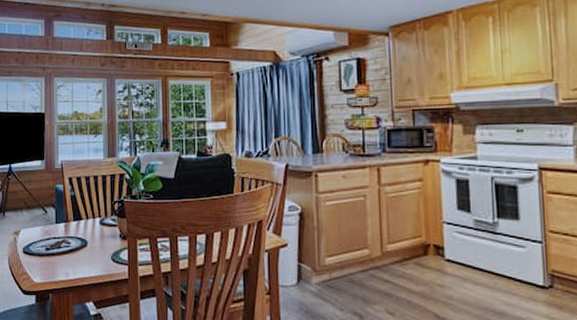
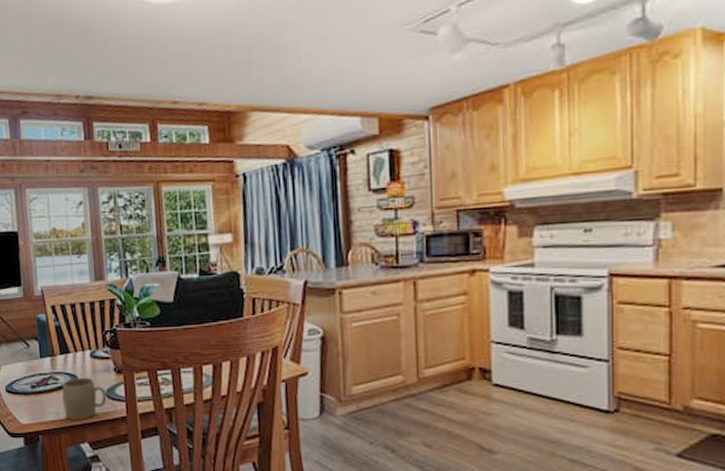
mug: none [73,242,112,280] -> present [62,377,107,419]

